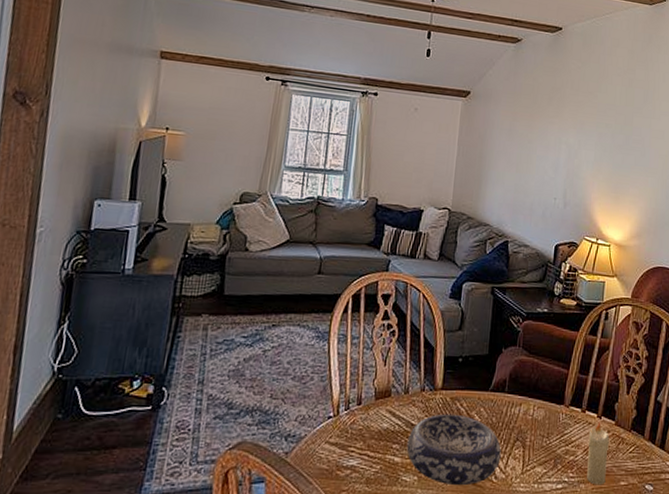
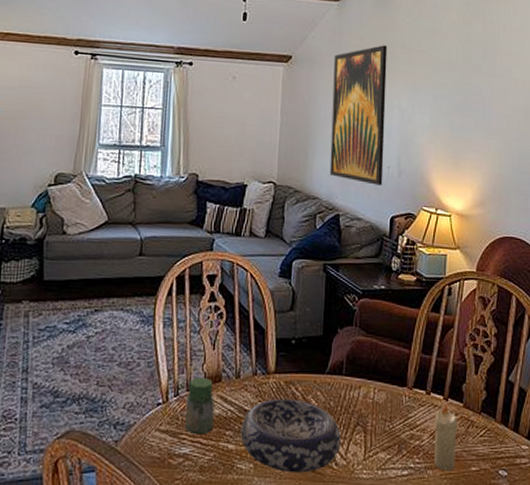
jar: none [354,391,384,448] -> present [185,376,215,435]
wall art: none [500,85,558,215] -> present [329,45,388,185]

